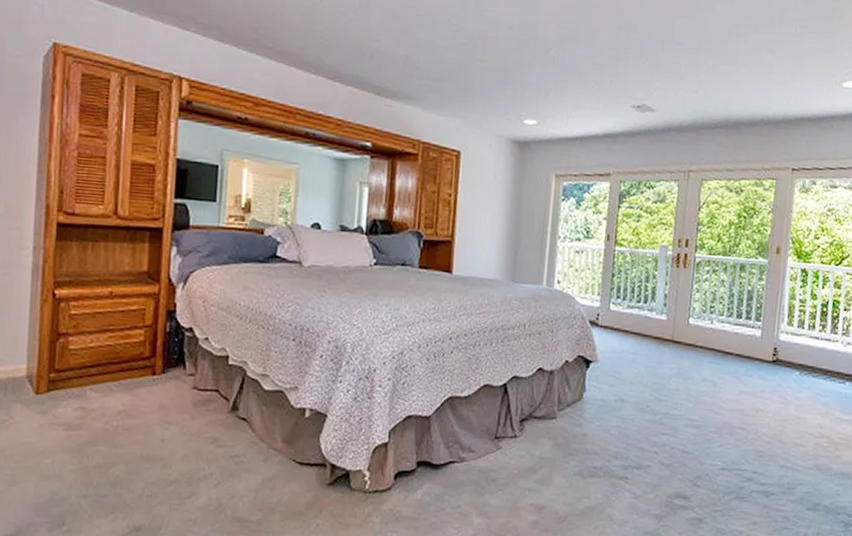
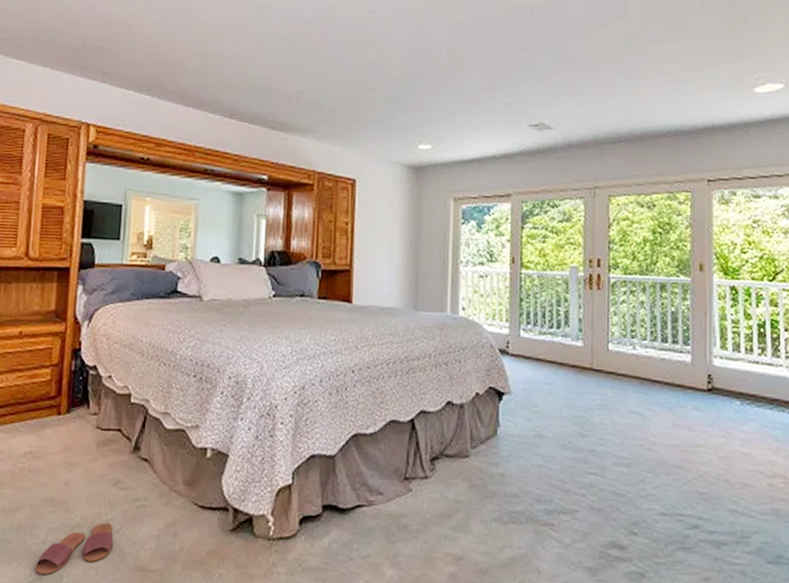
slippers: none [132,478,211,527] -> present [35,523,113,576]

